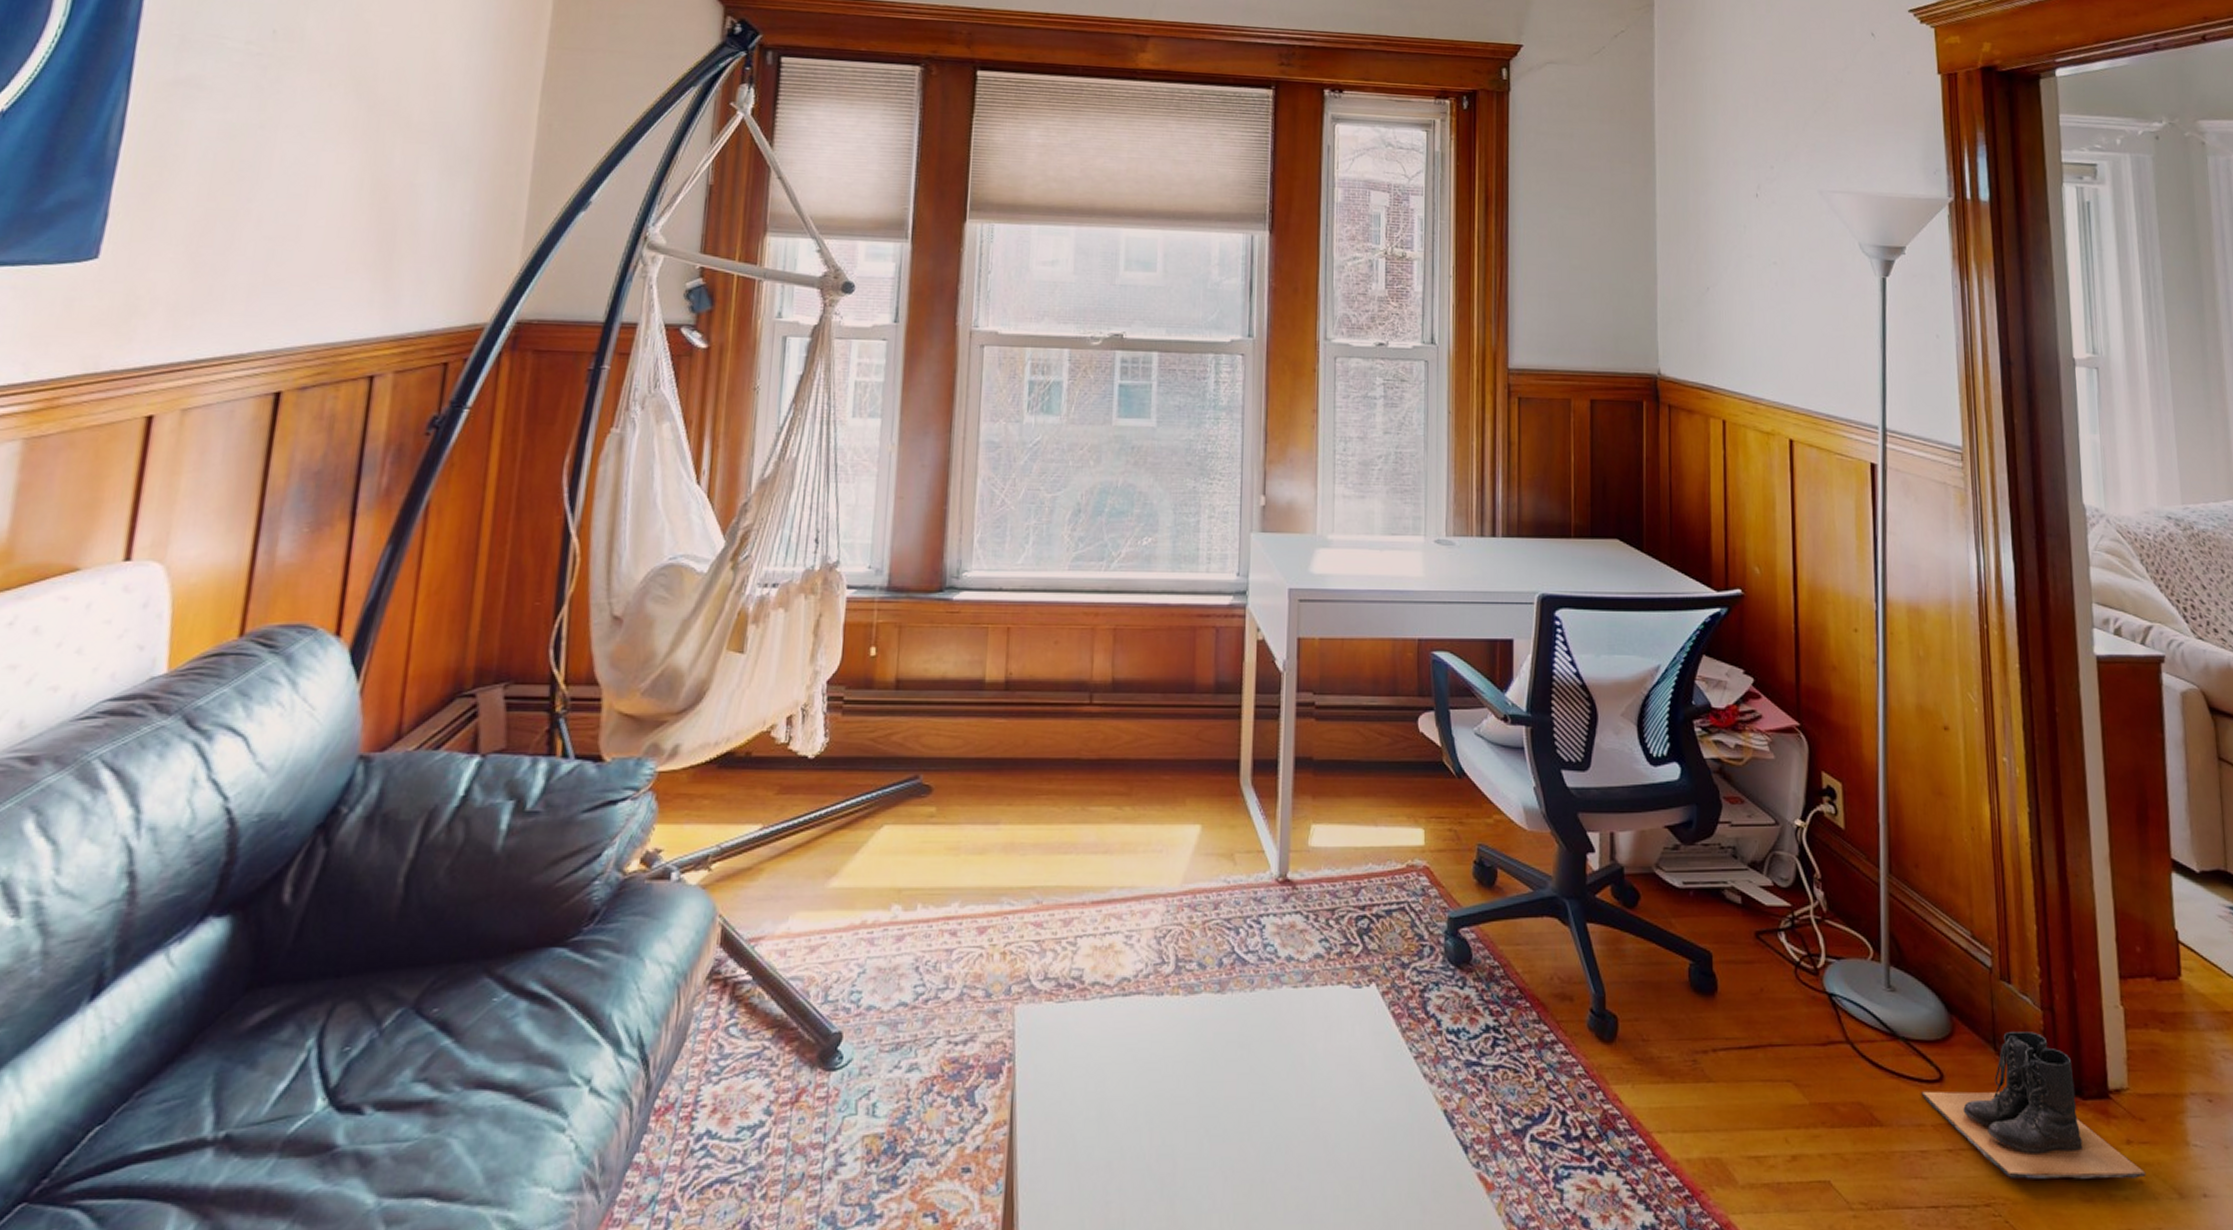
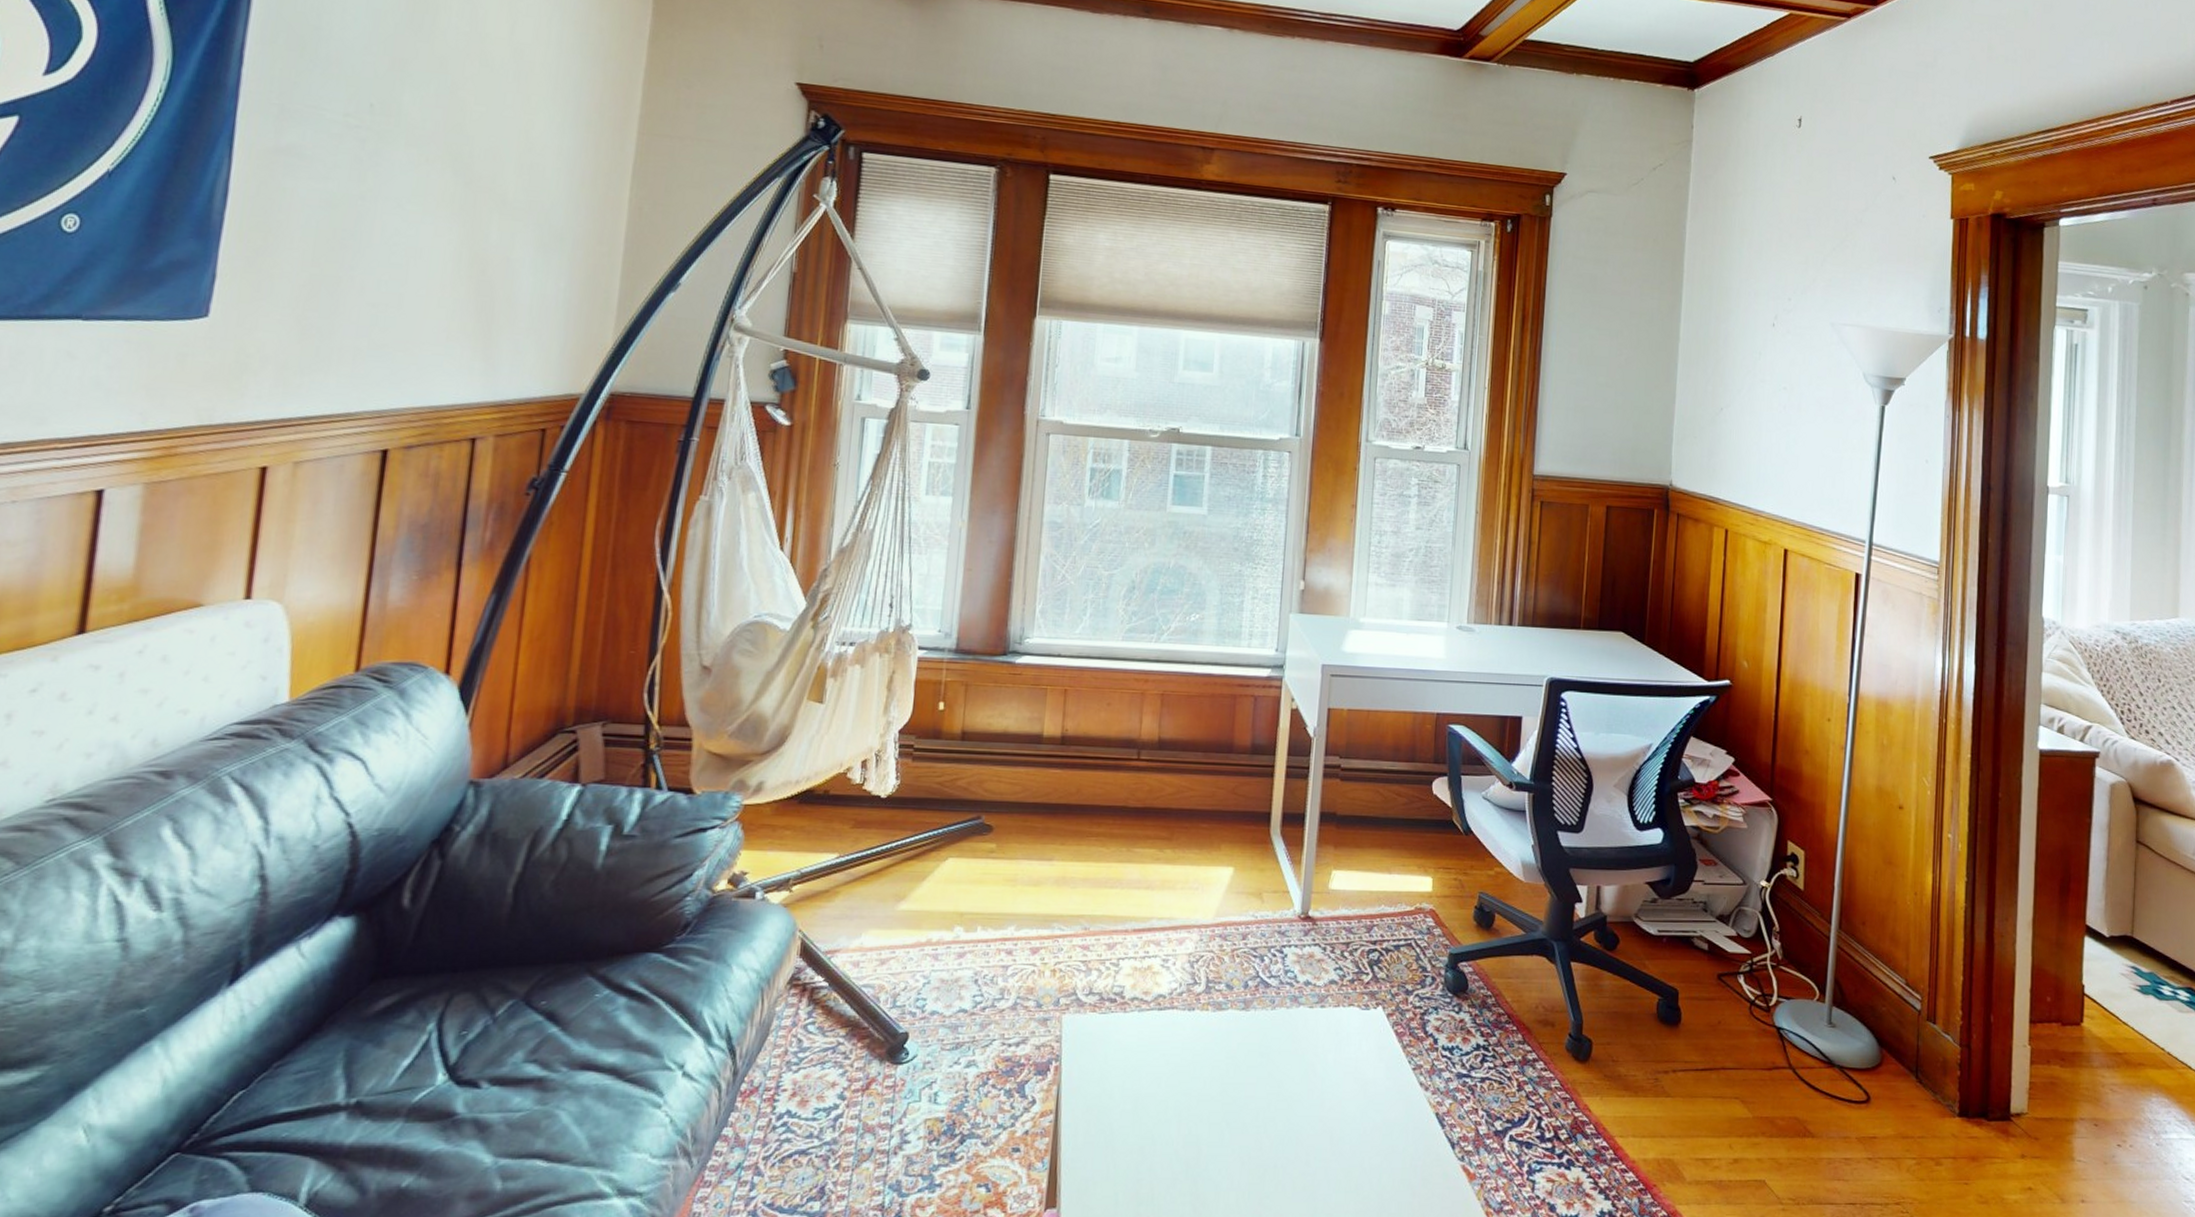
boots: present [1921,1031,2146,1179] -> none [1850,1064,2035,1186]

